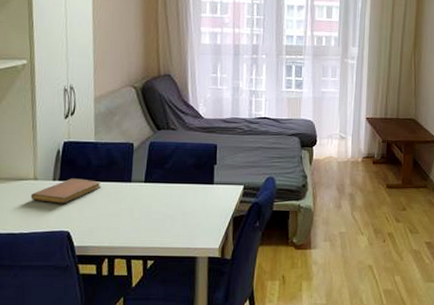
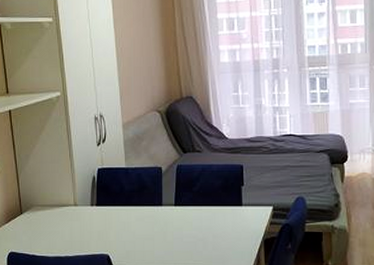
notebook: present [30,178,102,204] -> none [72,203,135,229]

